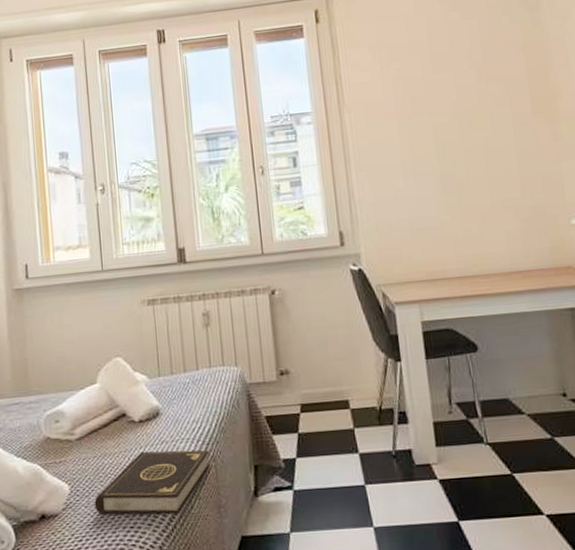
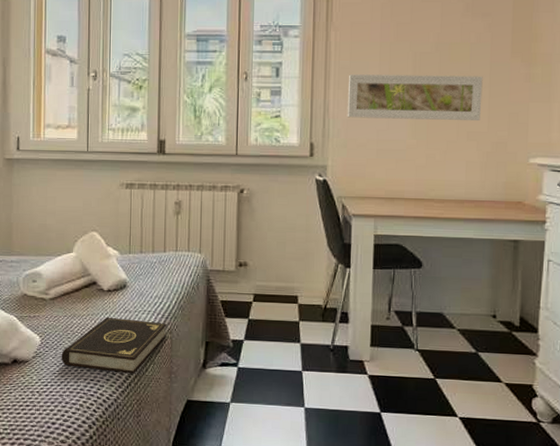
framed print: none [370,140,513,200] -> present [347,74,483,120]

